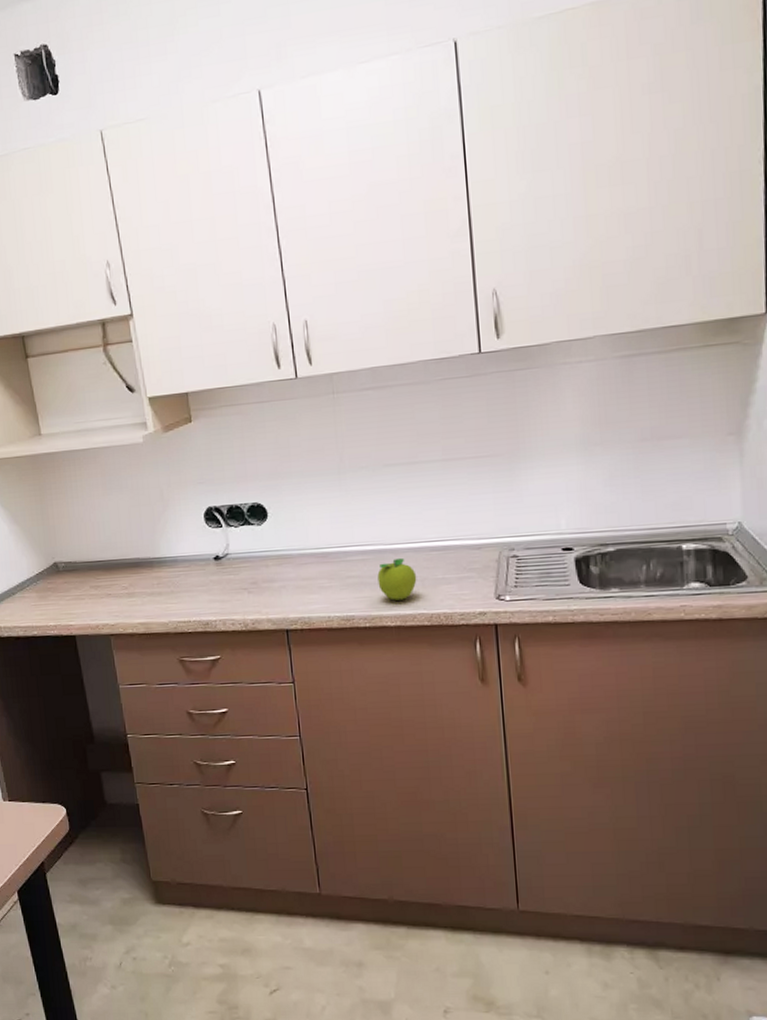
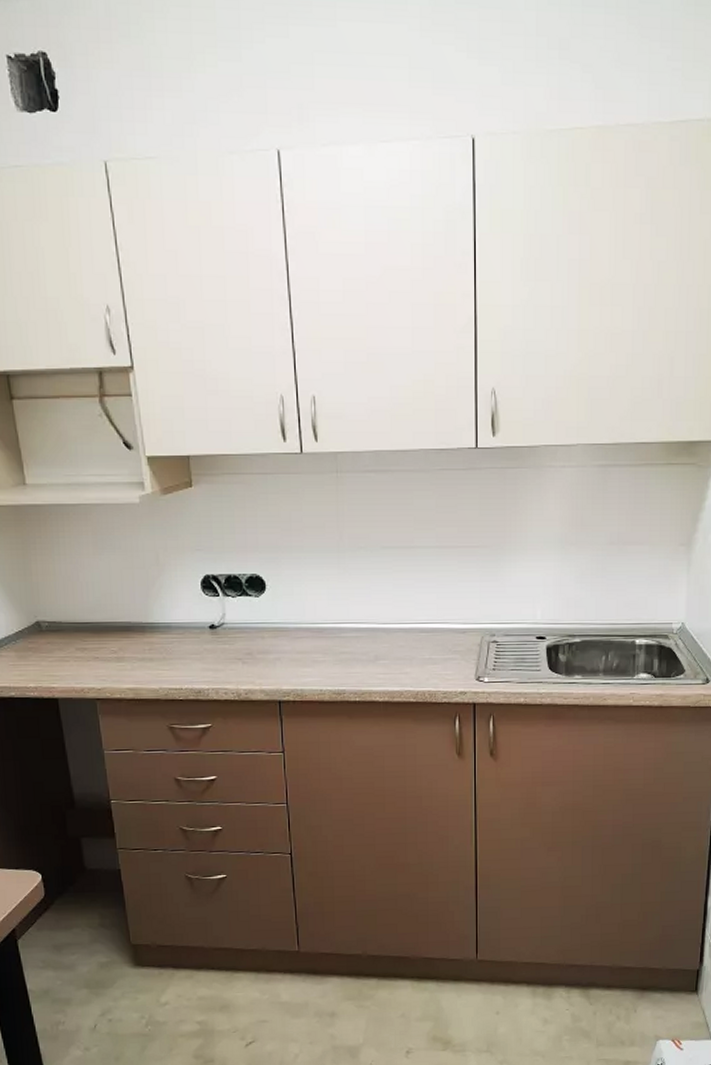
fruit: present [377,559,417,601] -> none [369,638,406,677]

